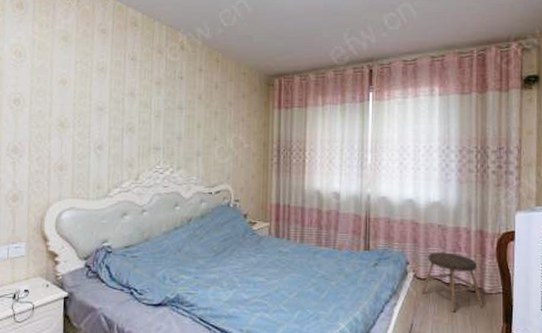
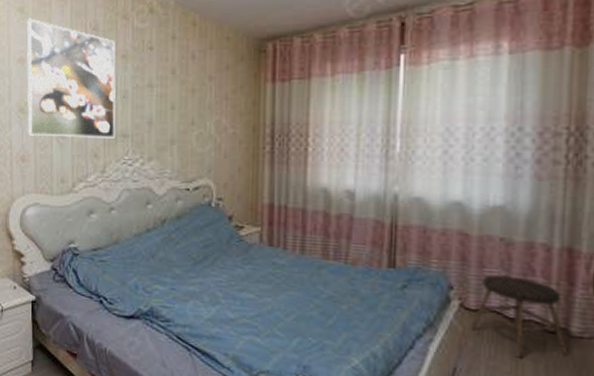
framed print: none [67,46,151,151] -> present [26,18,116,138]

